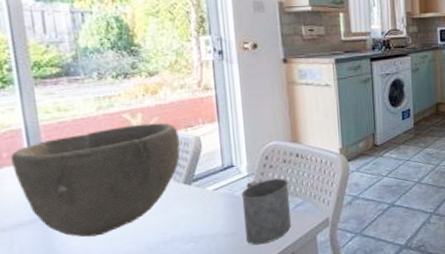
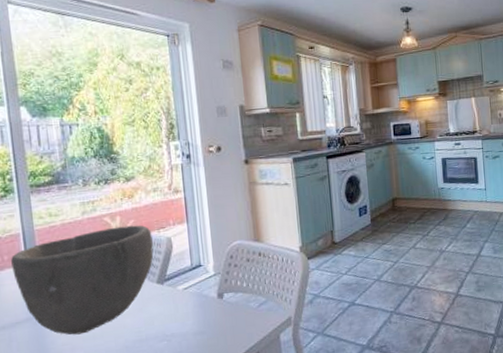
mug: present [241,178,292,245] -> none [209,277,256,344]

